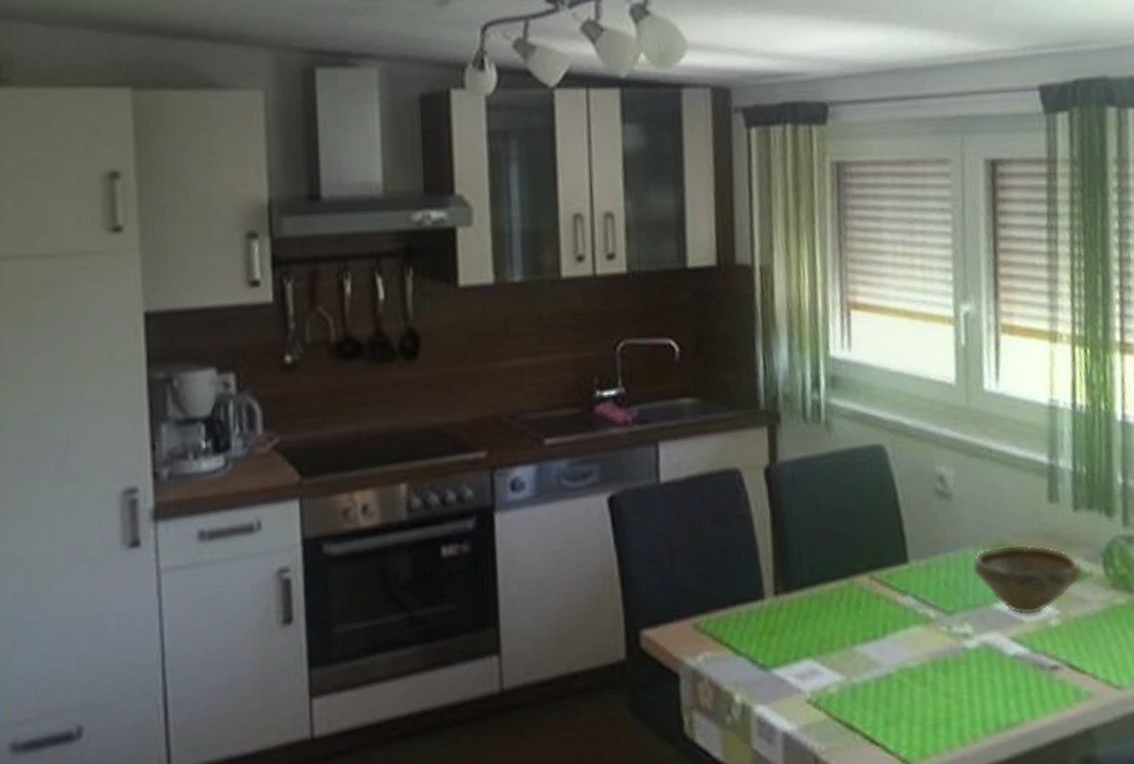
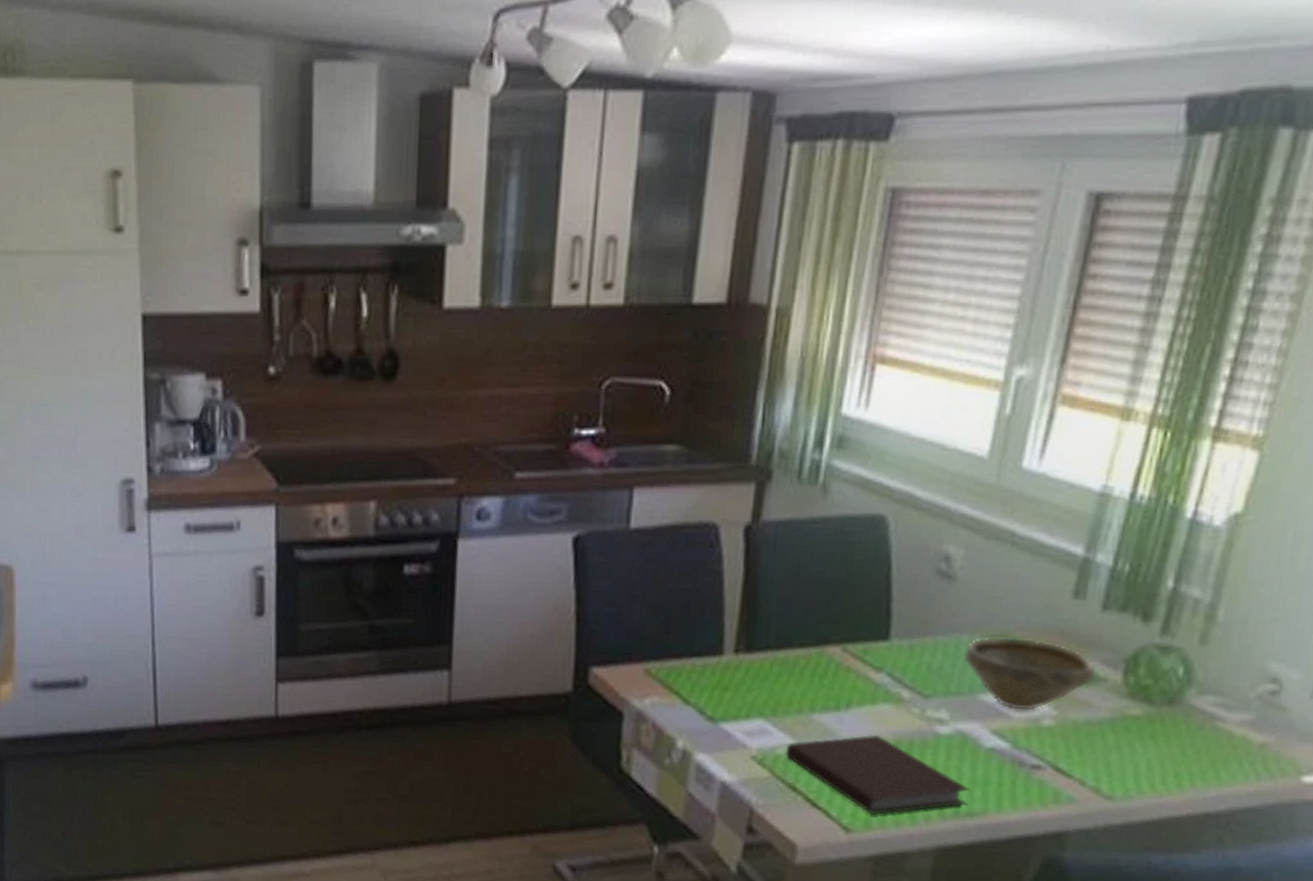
notebook: none [837,658,1006,742] -> present [785,734,971,815]

